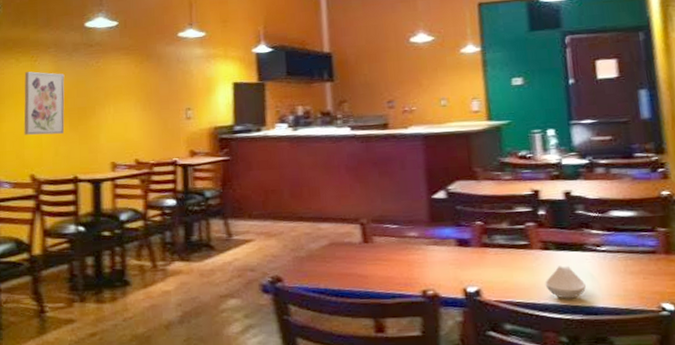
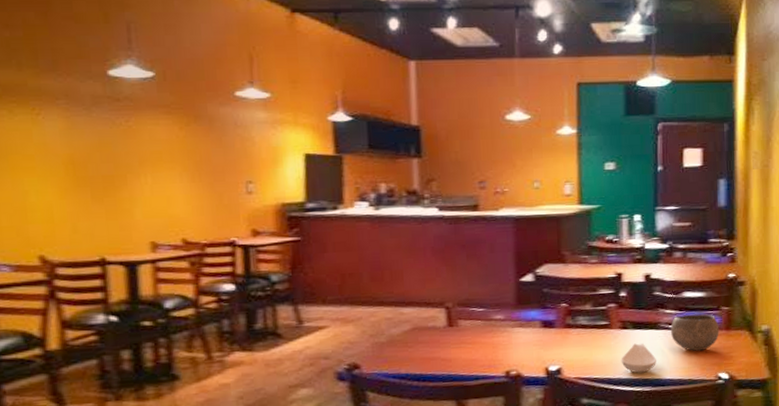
wall art: present [24,71,65,135] -> none [22,128,85,208]
bowl: none [598,235,658,278] -> present [670,313,719,352]

